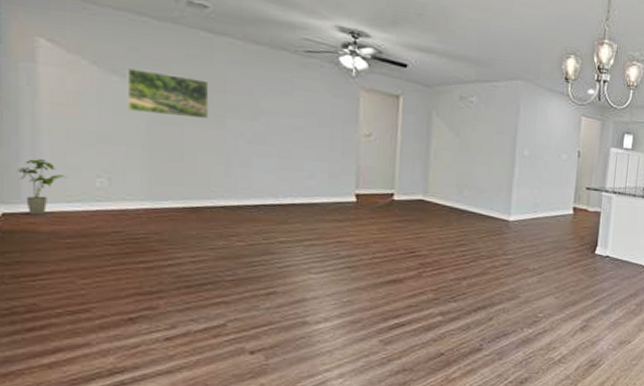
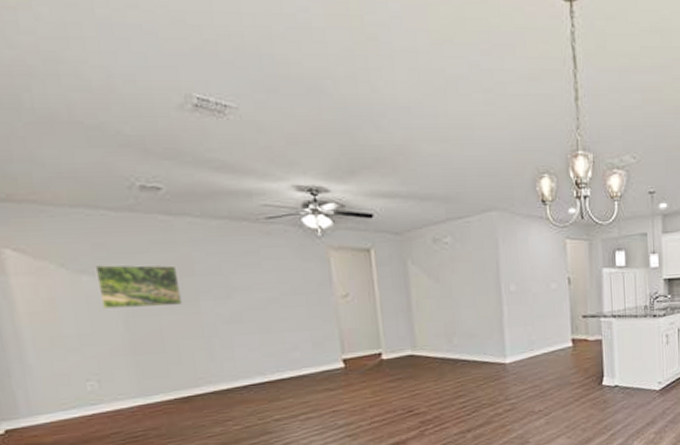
house plant: present [17,159,66,215] -> none [10,371,58,428]

